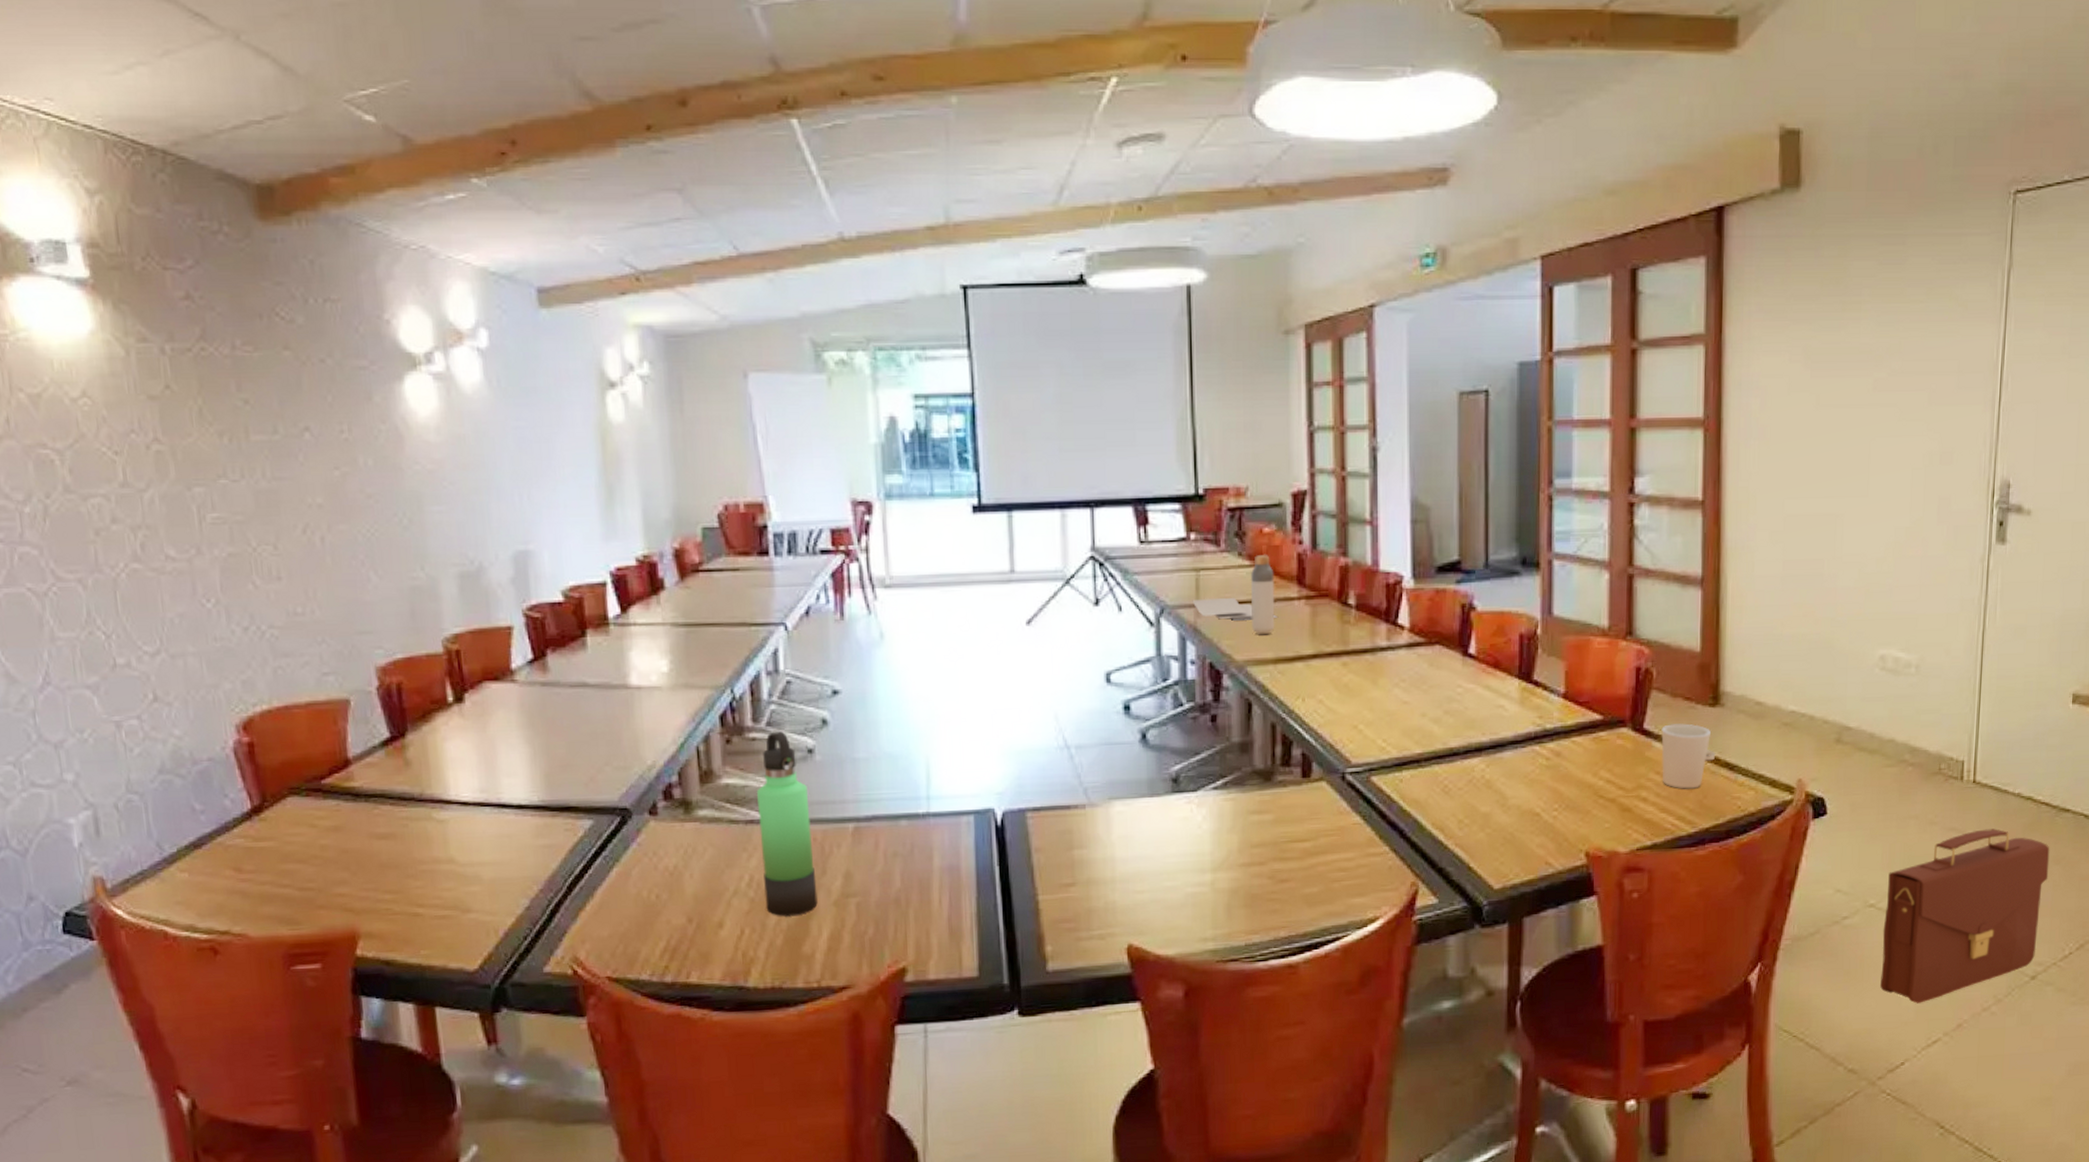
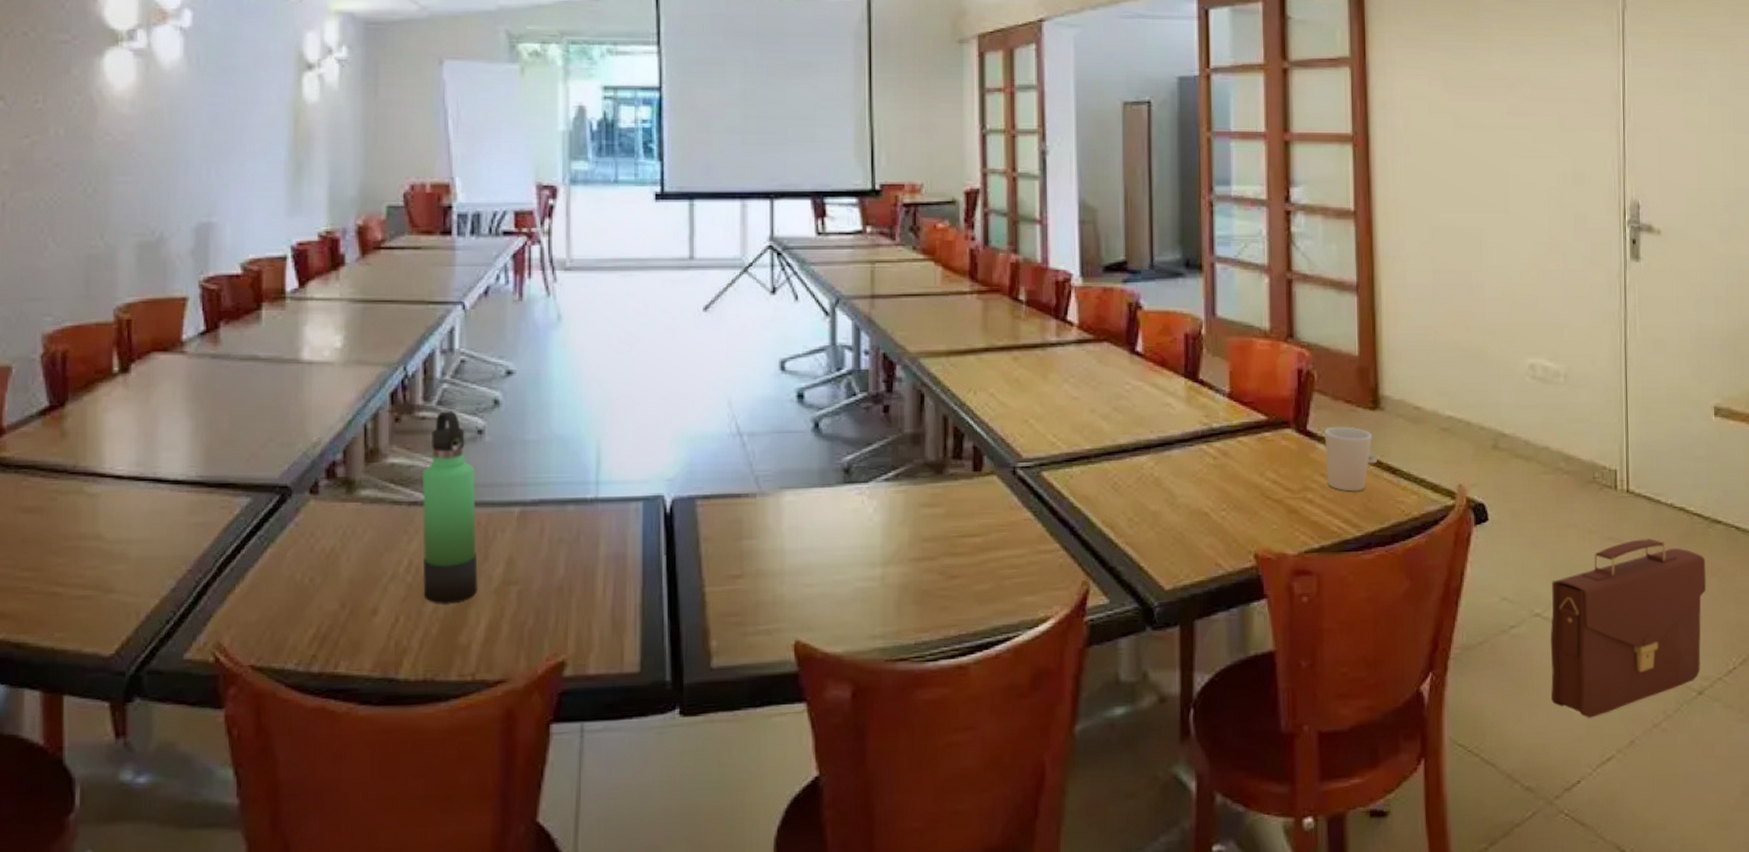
papers: present [1192,597,1279,621] -> none [867,289,951,313]
bottle: present [1250,554,1275,635] -> none [924,248,948,328]

